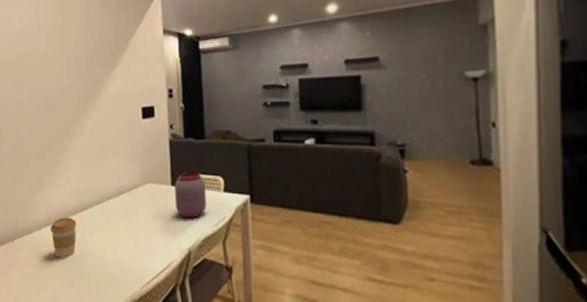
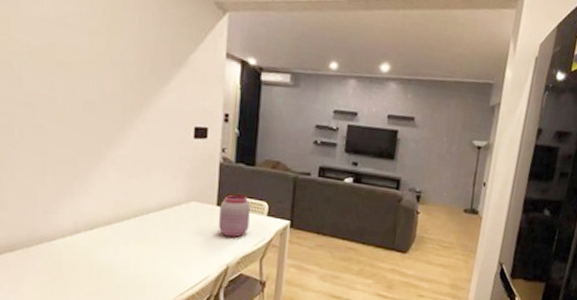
coffee cup: present [50,217,77,258] -> none [77,227,109,268]

